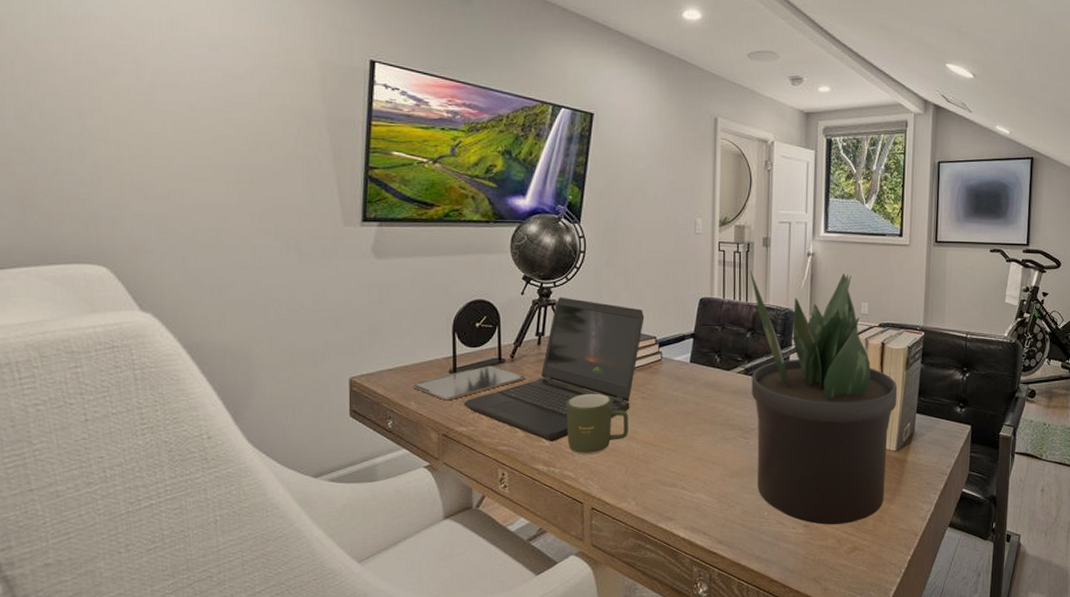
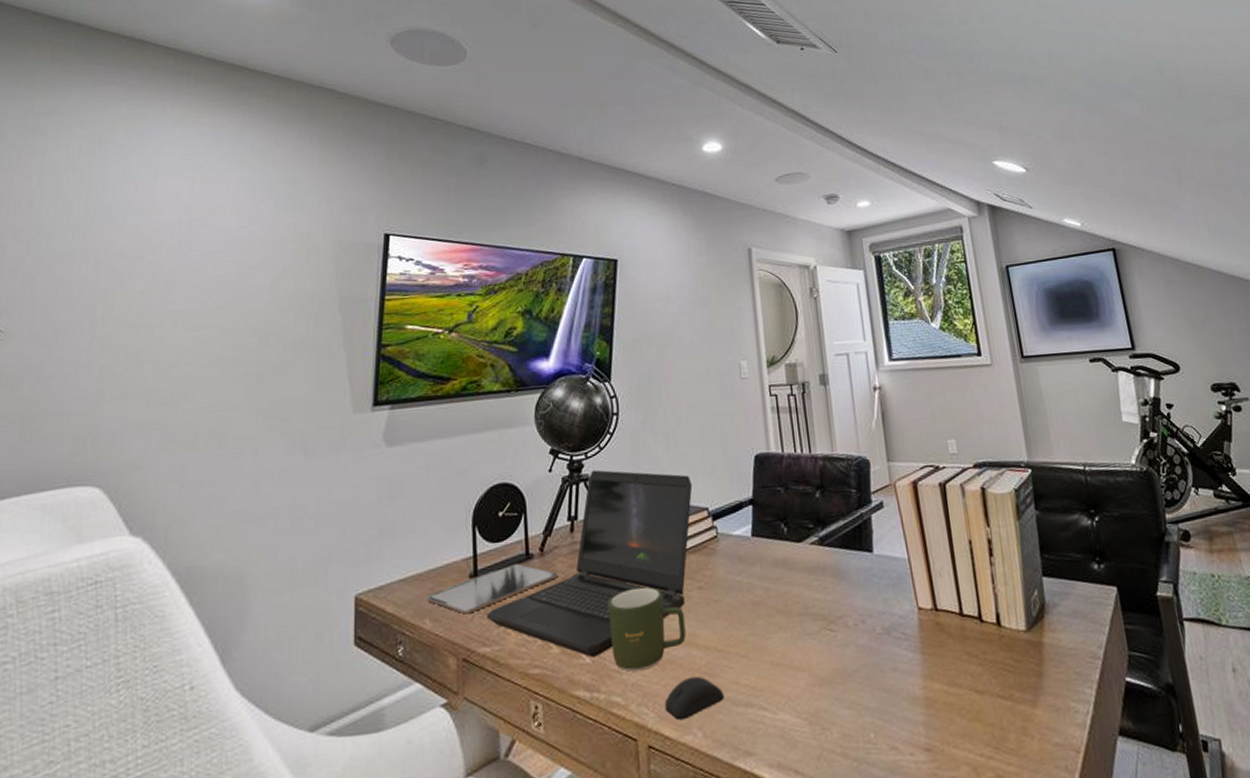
computer mouse: none [607,462,654,492] -> present [664,676,724,721]
planter: present [750,271,897,525] -> none [810,406,1025,746]

